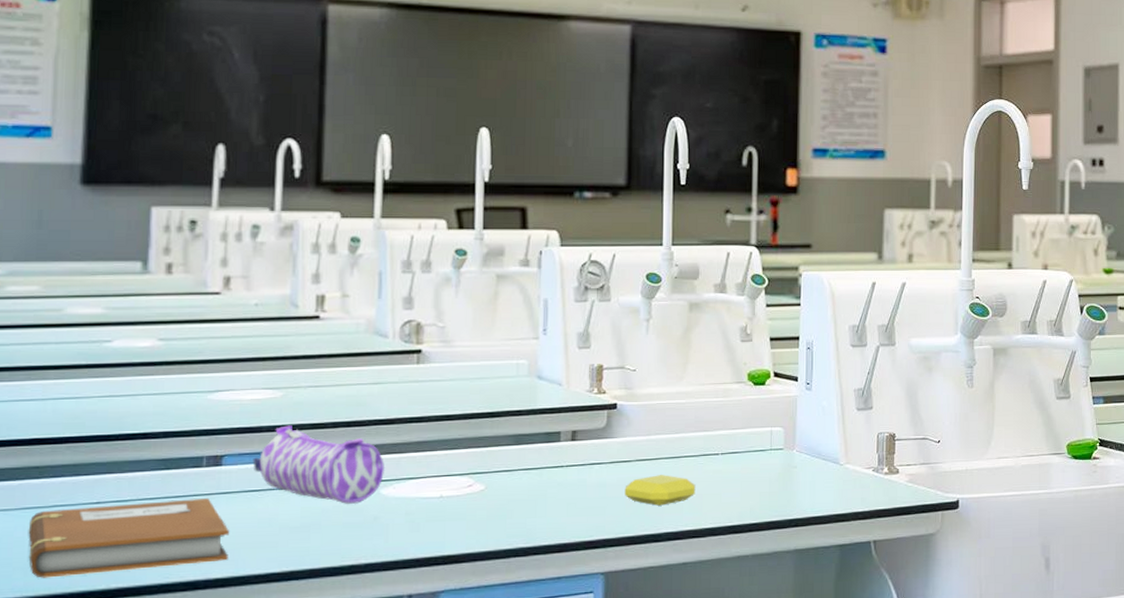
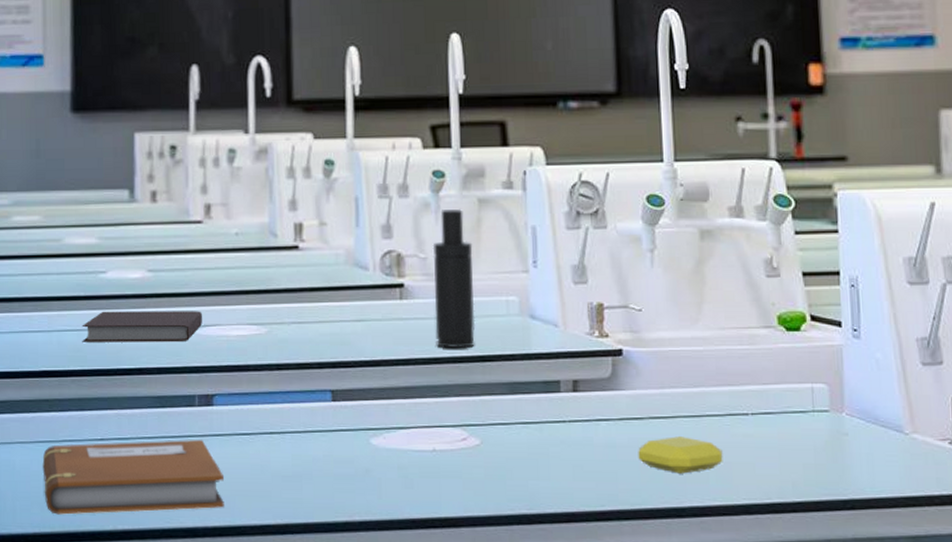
notebook: none [81,377,215,409] -> present [82,311,202,343]
pencil case: present [253,425,384,504] -> none [242,364,373,454]
atomizer: none [449,283,489,407] -> present [432,208,476,349]

